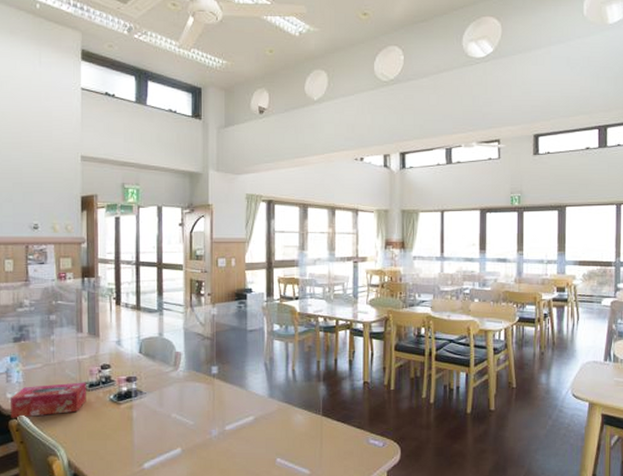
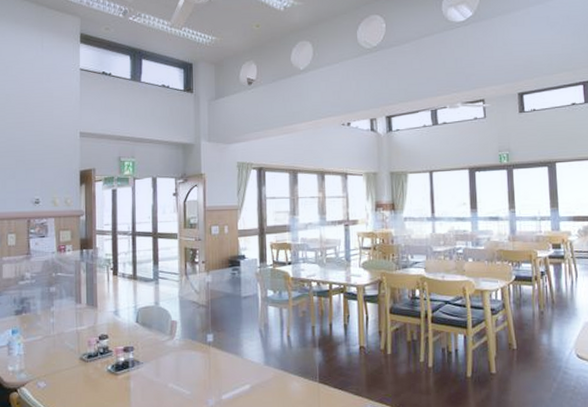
tissue box: present [11,382,86,418] -> none [12,353,85,391]

